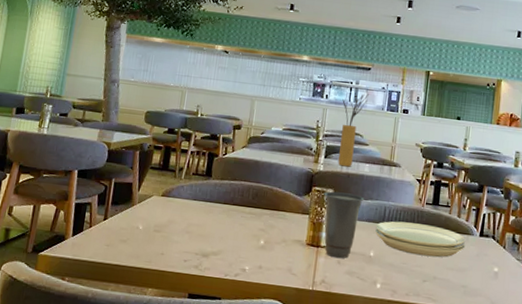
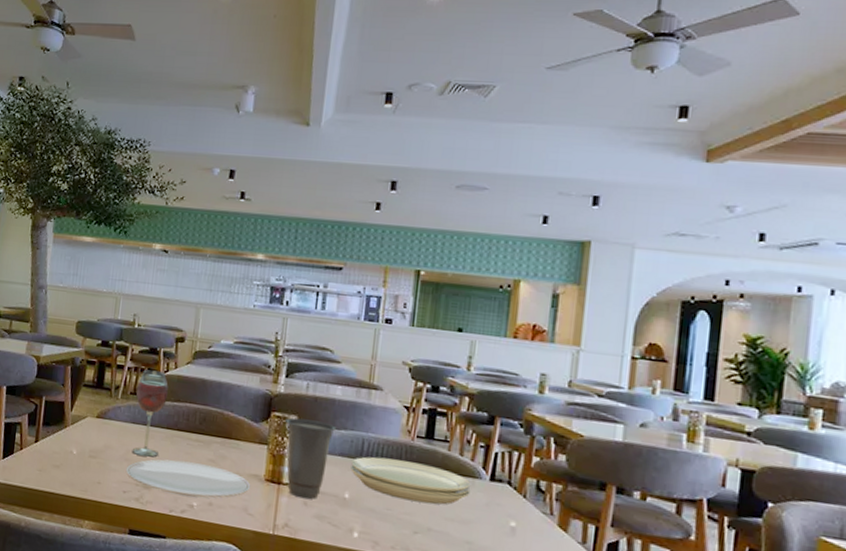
plate: none [186,230,295,262] -> present [125,459,251,498]
wineglass: none [192,153,226,229] -> present [132,369,168,457]
vase: present [338,92,369,167] -> none [303,298,340,389]

